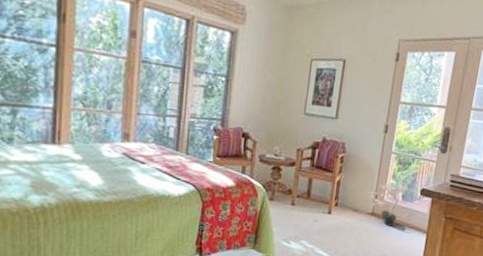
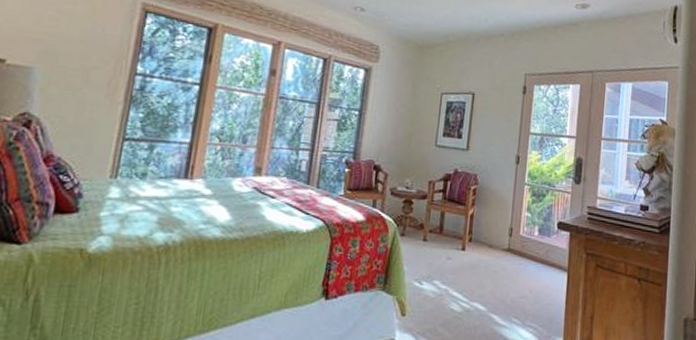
potted plant: present [368,183,408,226] -> none [503,216,544,264]

